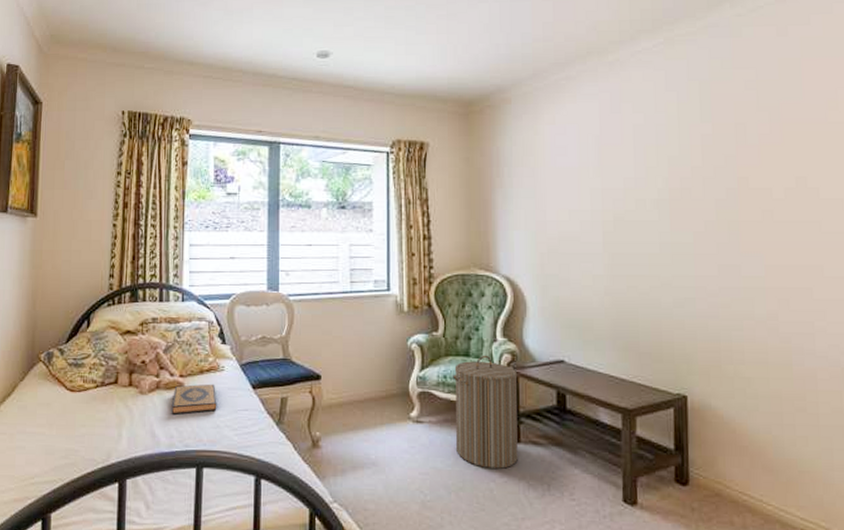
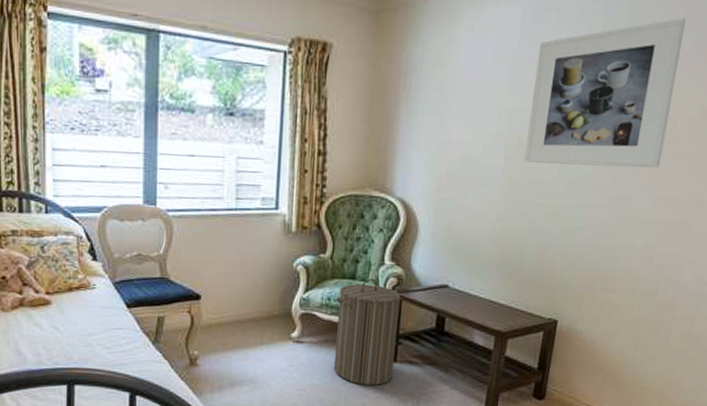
hardback book: present [171,383,217,415] -> none [38,301,88,333]
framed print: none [620,98,764,237] -> present [523,17,687,169]

